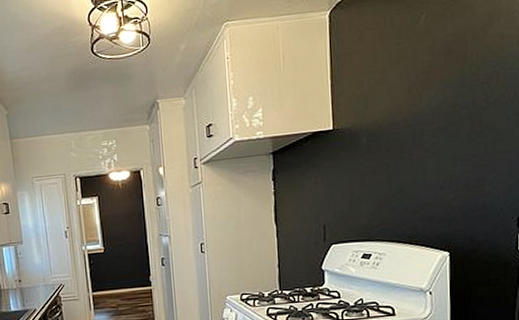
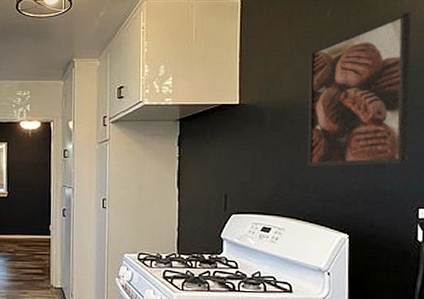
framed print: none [403,8,510,187] -> present [307,11,411,166]

